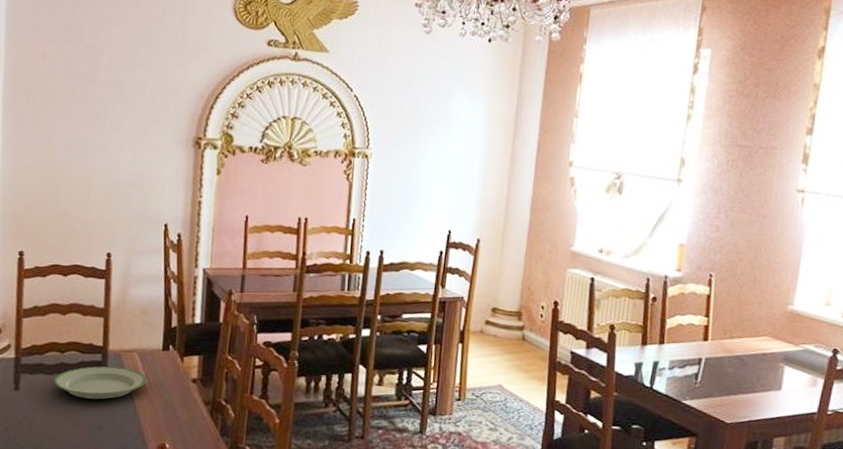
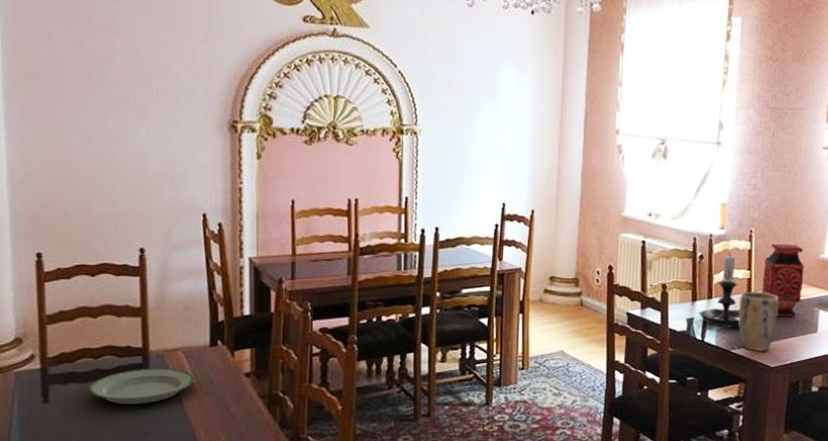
candle holder: none [648,295,694,377] -> present [699,251,740,328]
plant pot: none [692,339,739,405] -> present [738,292,779,351]
vase: none [720,290,770,371] -> present [762,243,804,317]

